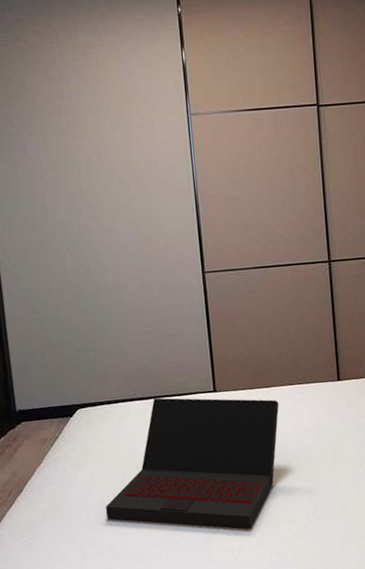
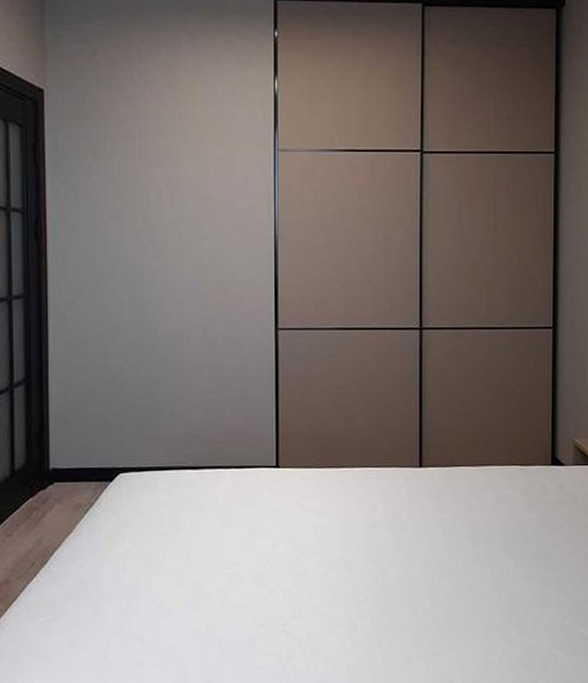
laptop: present [105,397,279,529] -> none [139,468,350,632]

